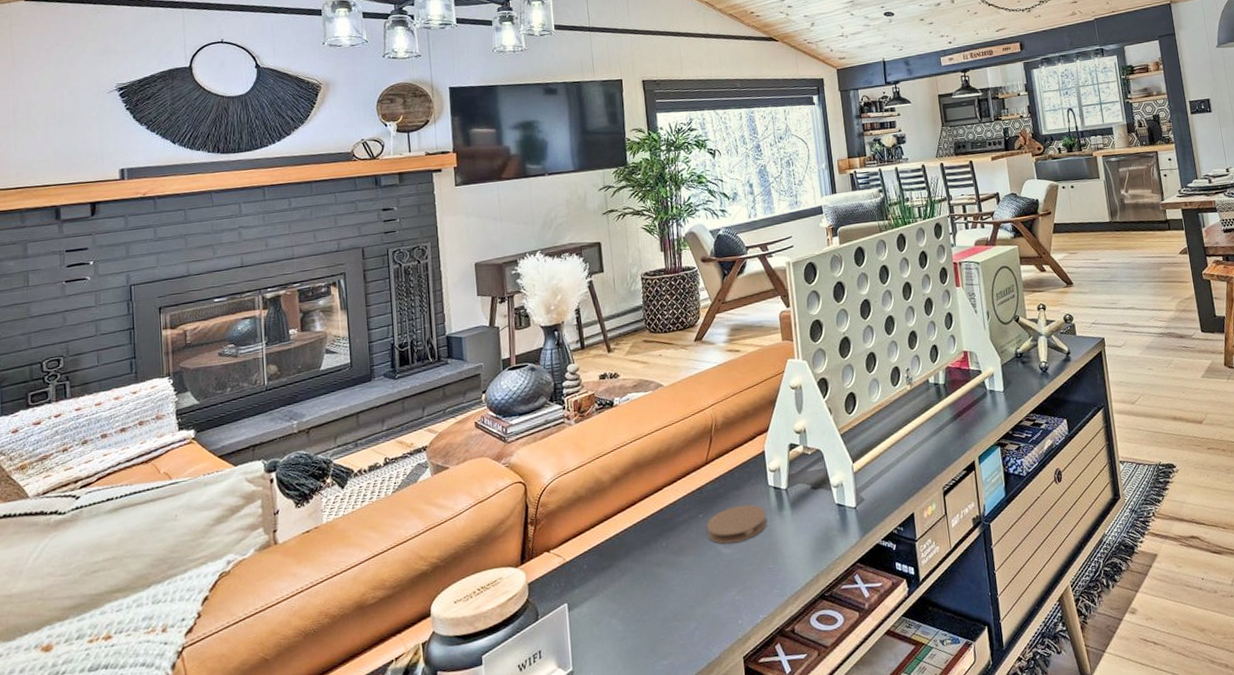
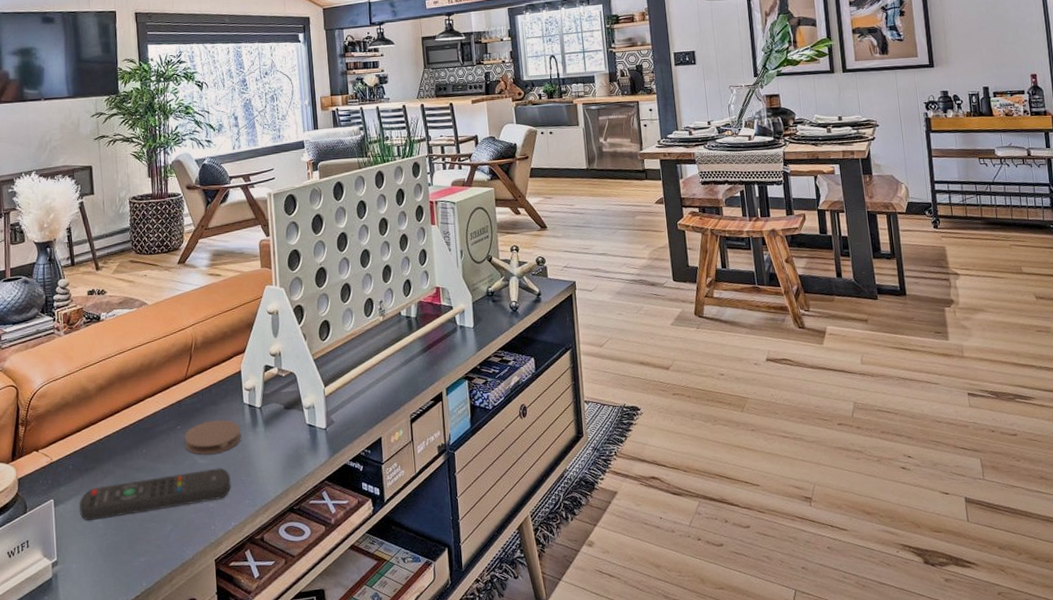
remote control: none [595,556,758,625] -> present [79,468,231,521]

